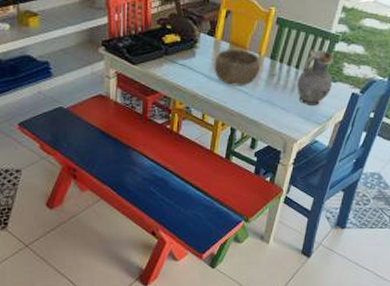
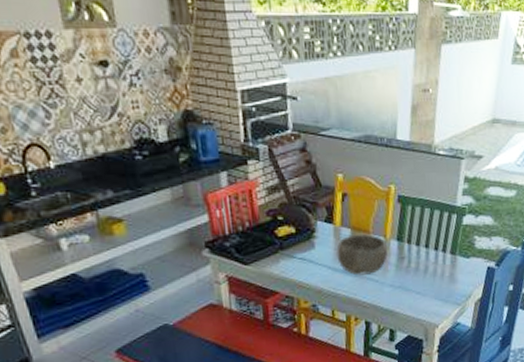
pitcher: present [297,49,335,106] -> none [429,225,466,286]

